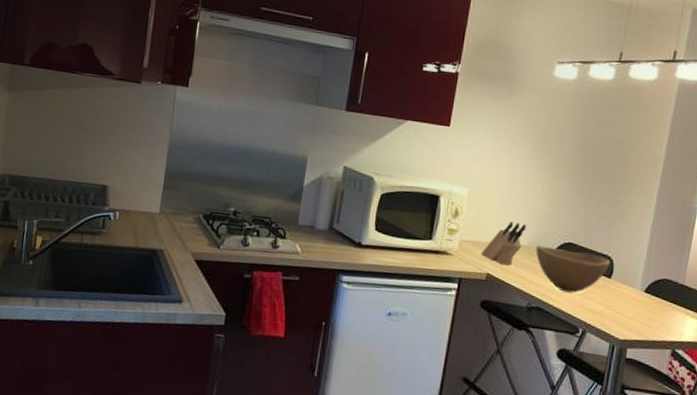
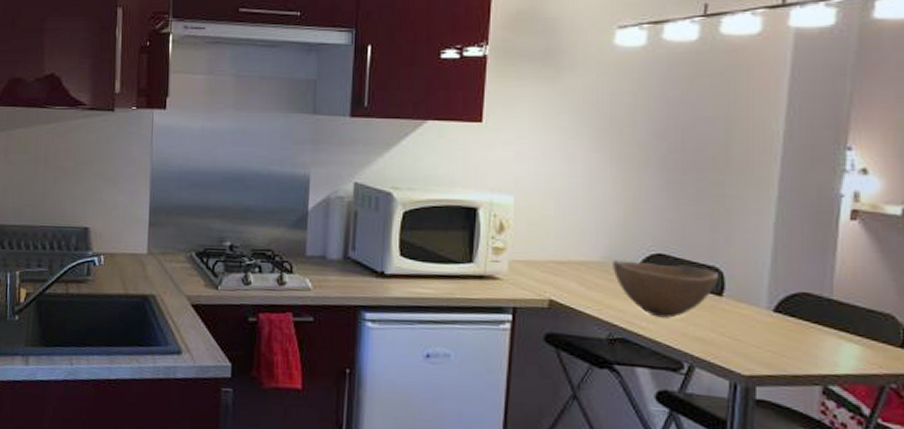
knife block: present [480,222,527,265] -> none [538,233,597,287]

